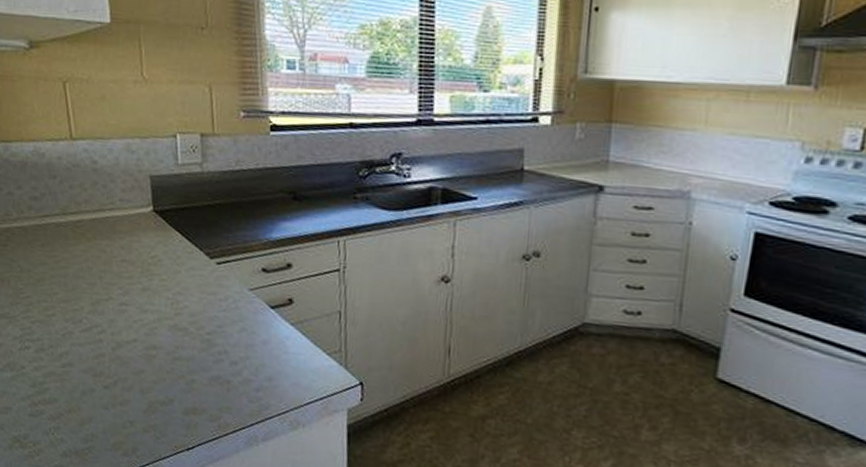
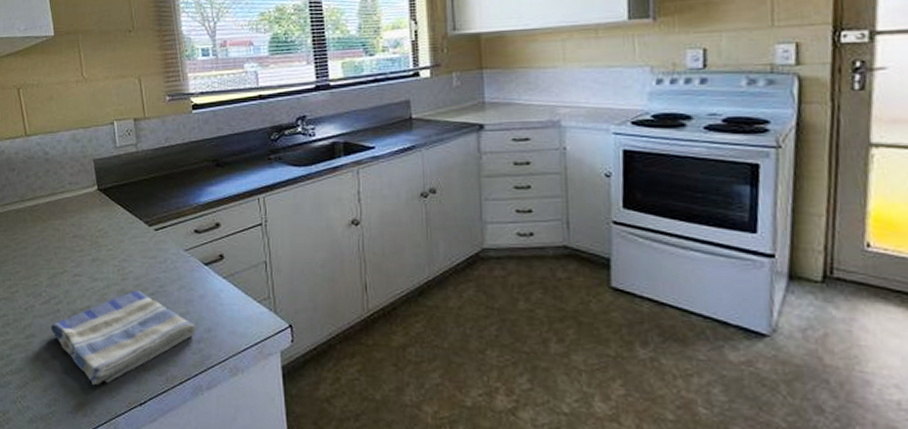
dish towel: none [91,328,256,425] -> present [51,291,197,386]

